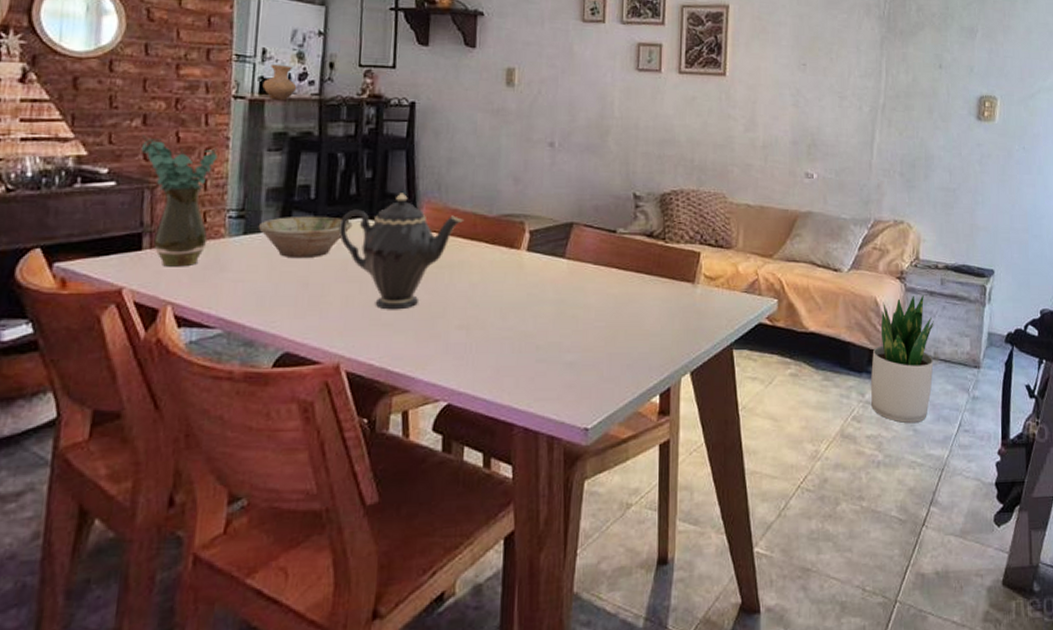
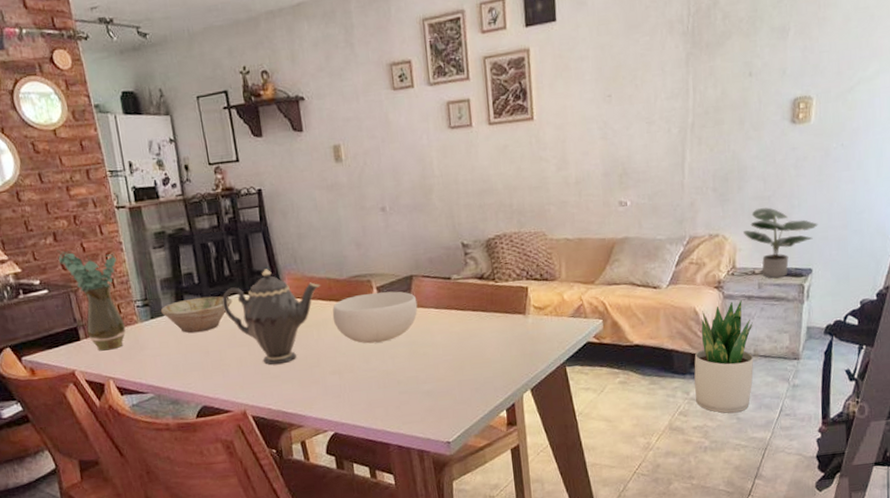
vase: present [262,65,297,101] -> none [136,173,164,206]
bowl: none [471,238,574,297] -> present [332,291,418,344]
potted plant: none [928,200,1001,275] -> present [744,207,818,278]

